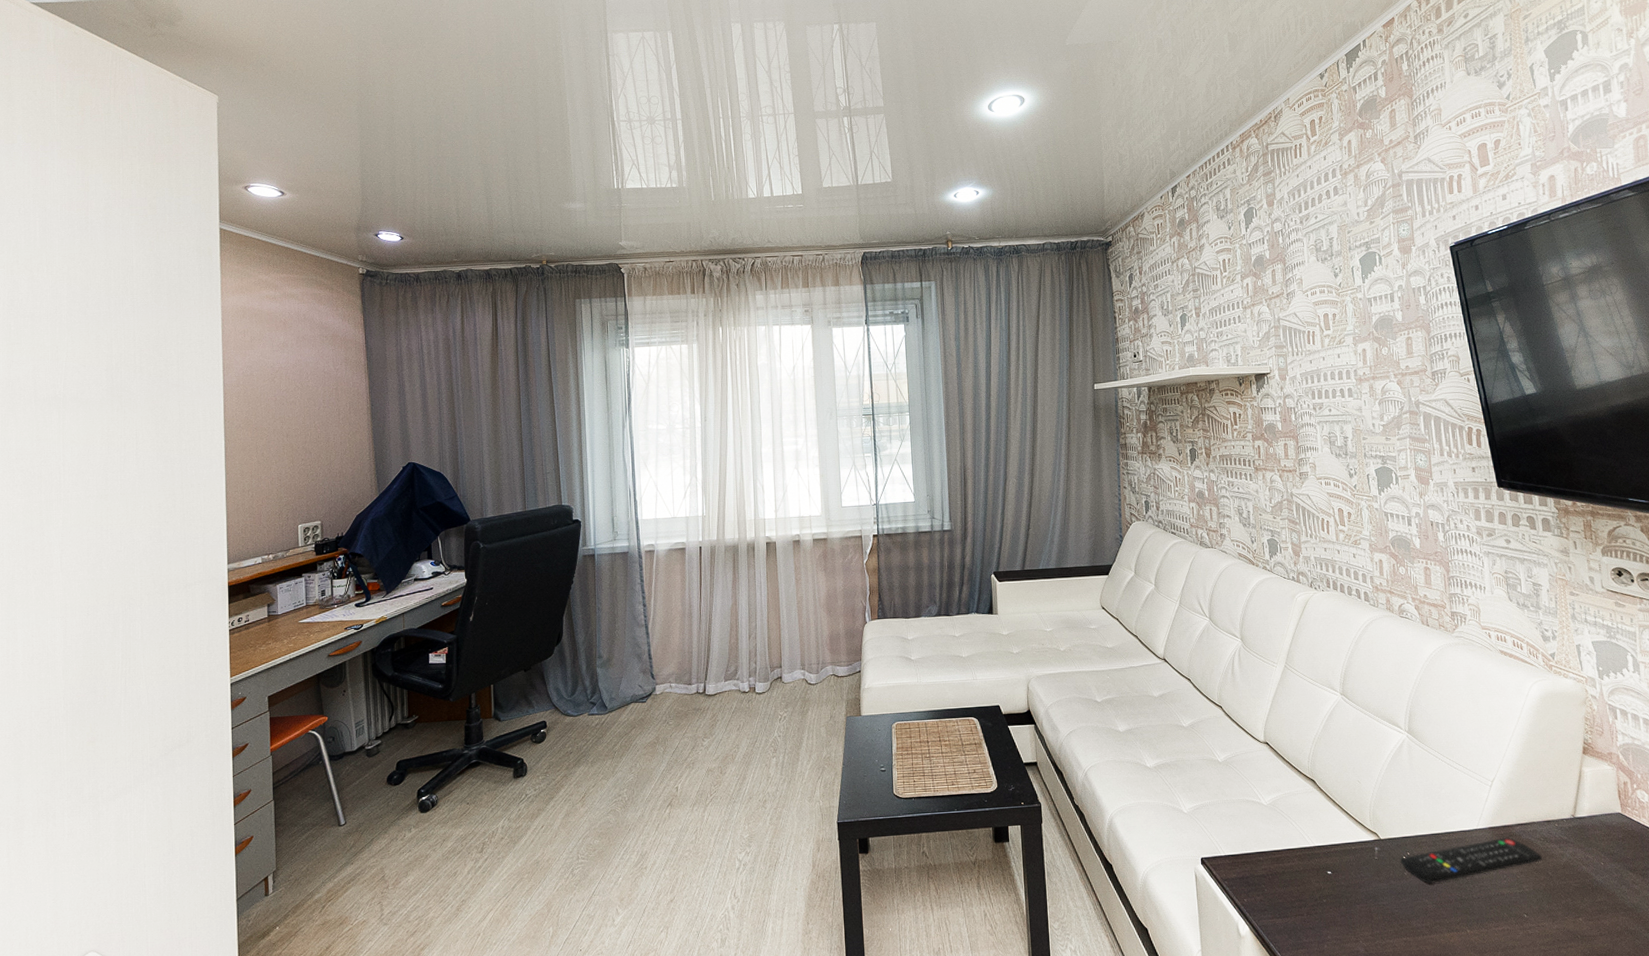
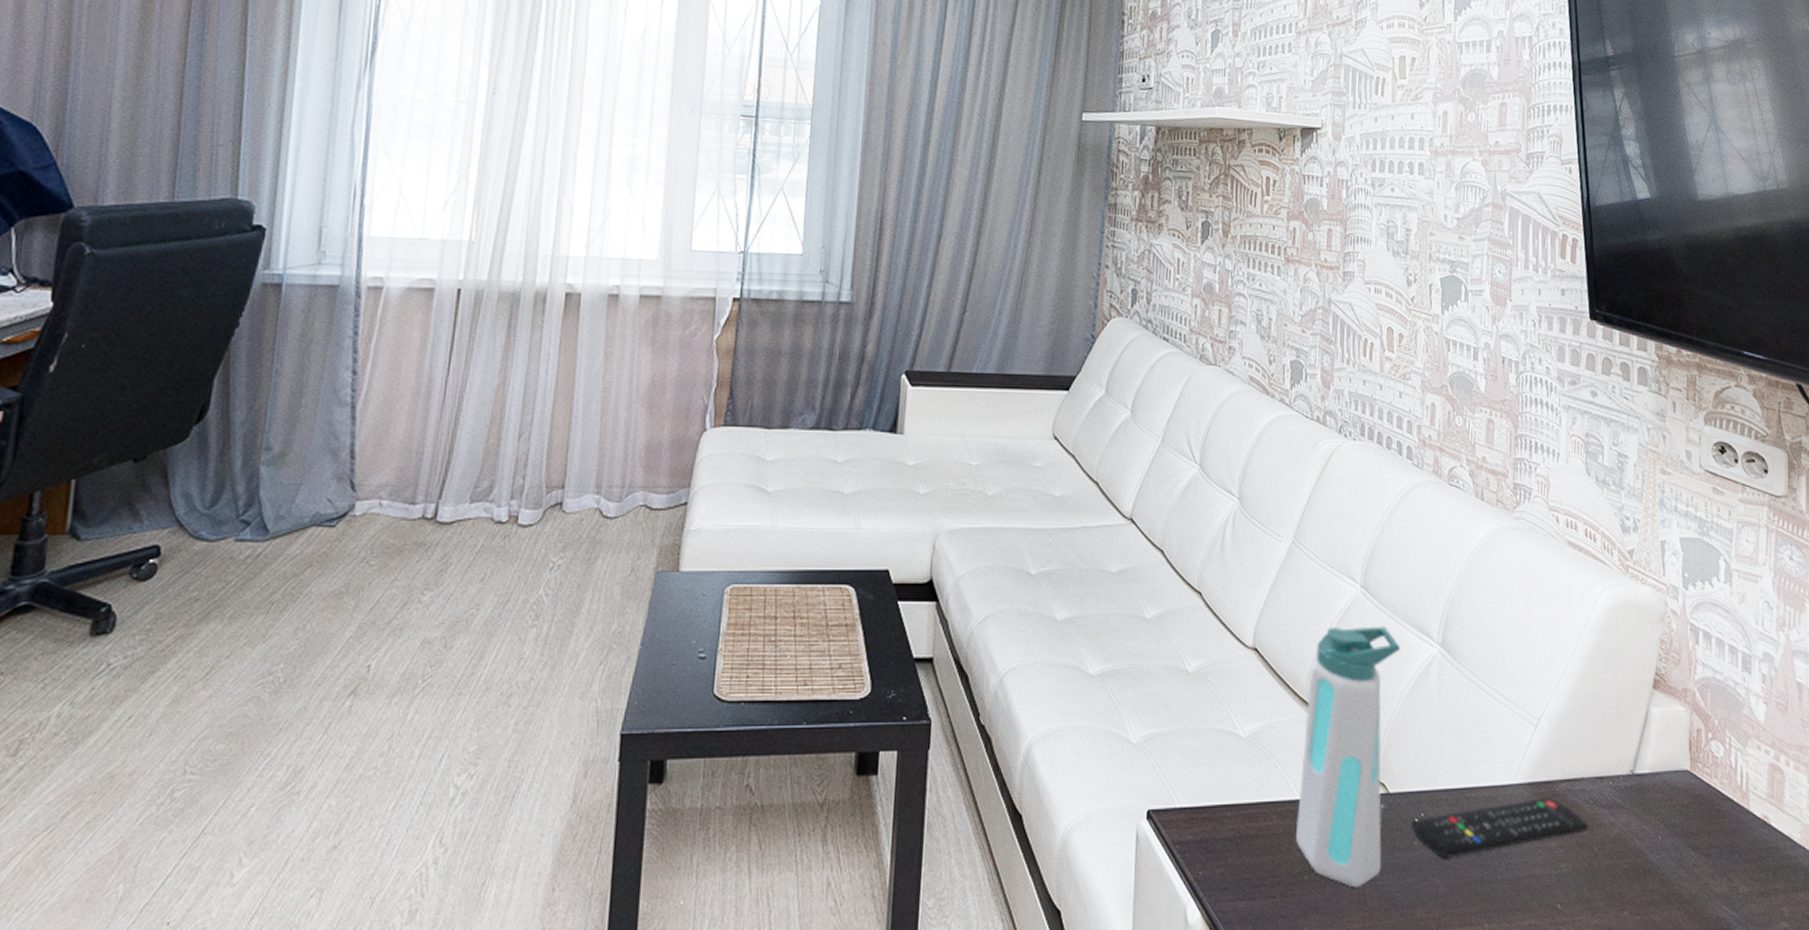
water bottle: none [1309,721,1382,907] -> present [1296,626,1401,888]

